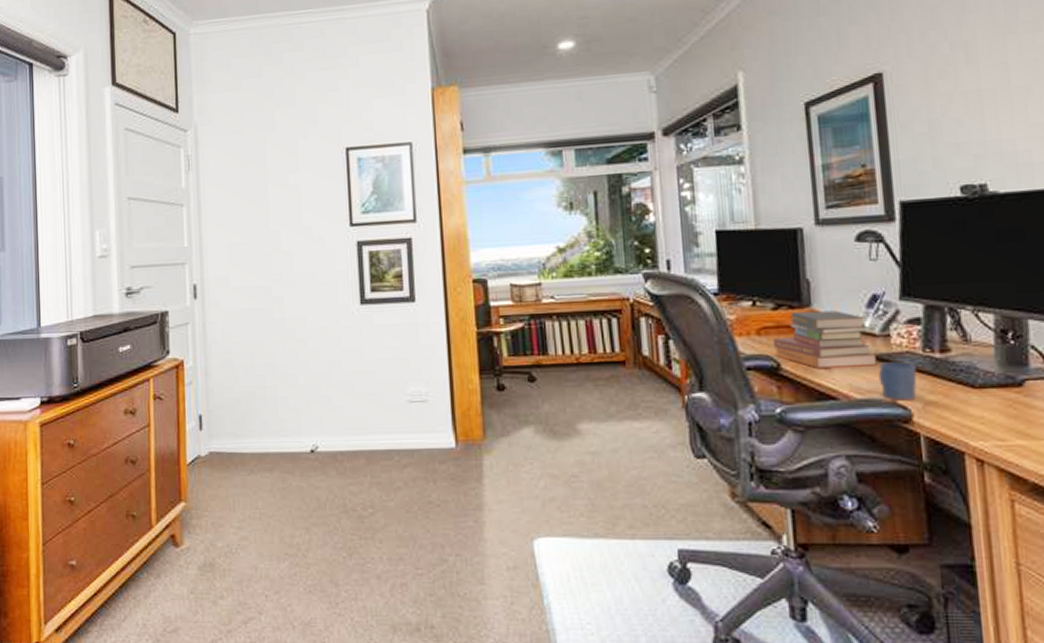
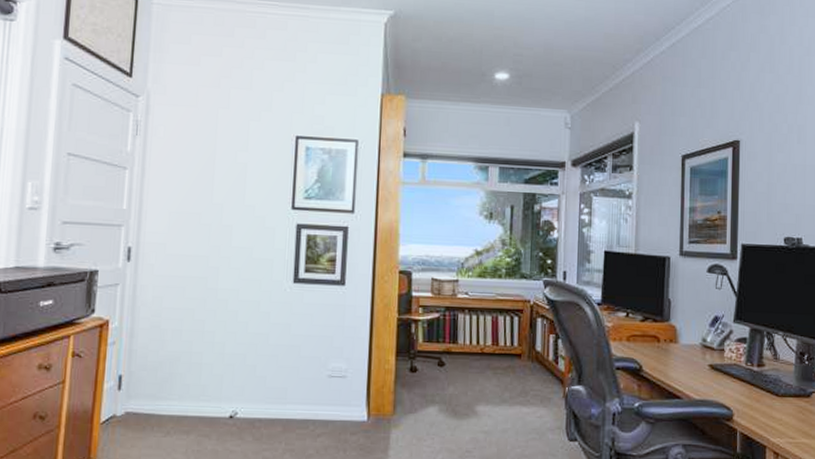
books: present [773,310,877,368] -> none [639,325,713,374]
mug: present [878,362,917,402] -> none [712,371,740,404]

